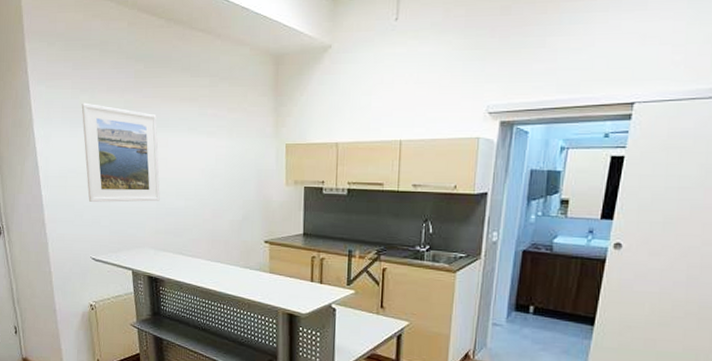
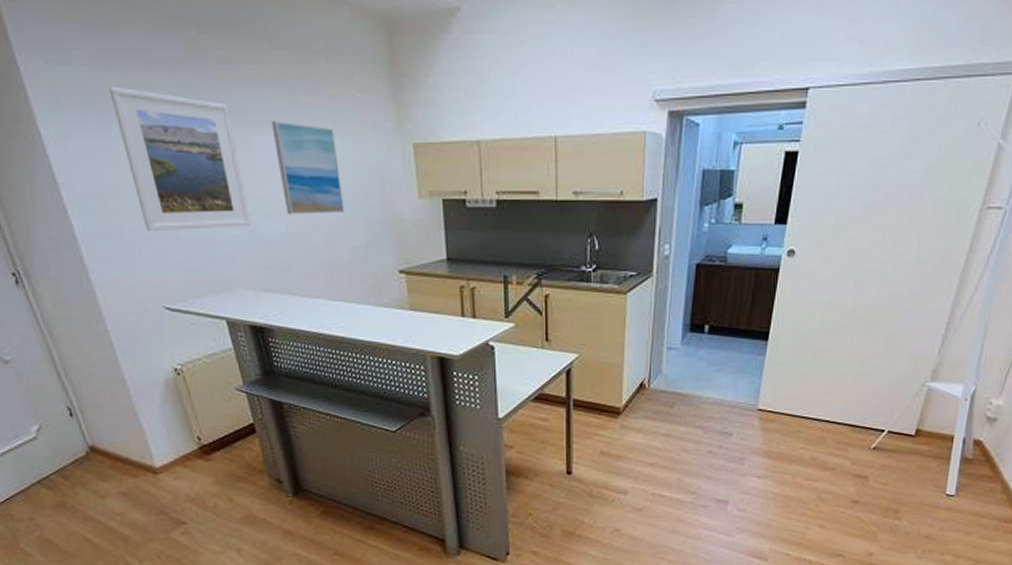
wall art: none [184,127,229,195] -> present [271,121,344,215]

